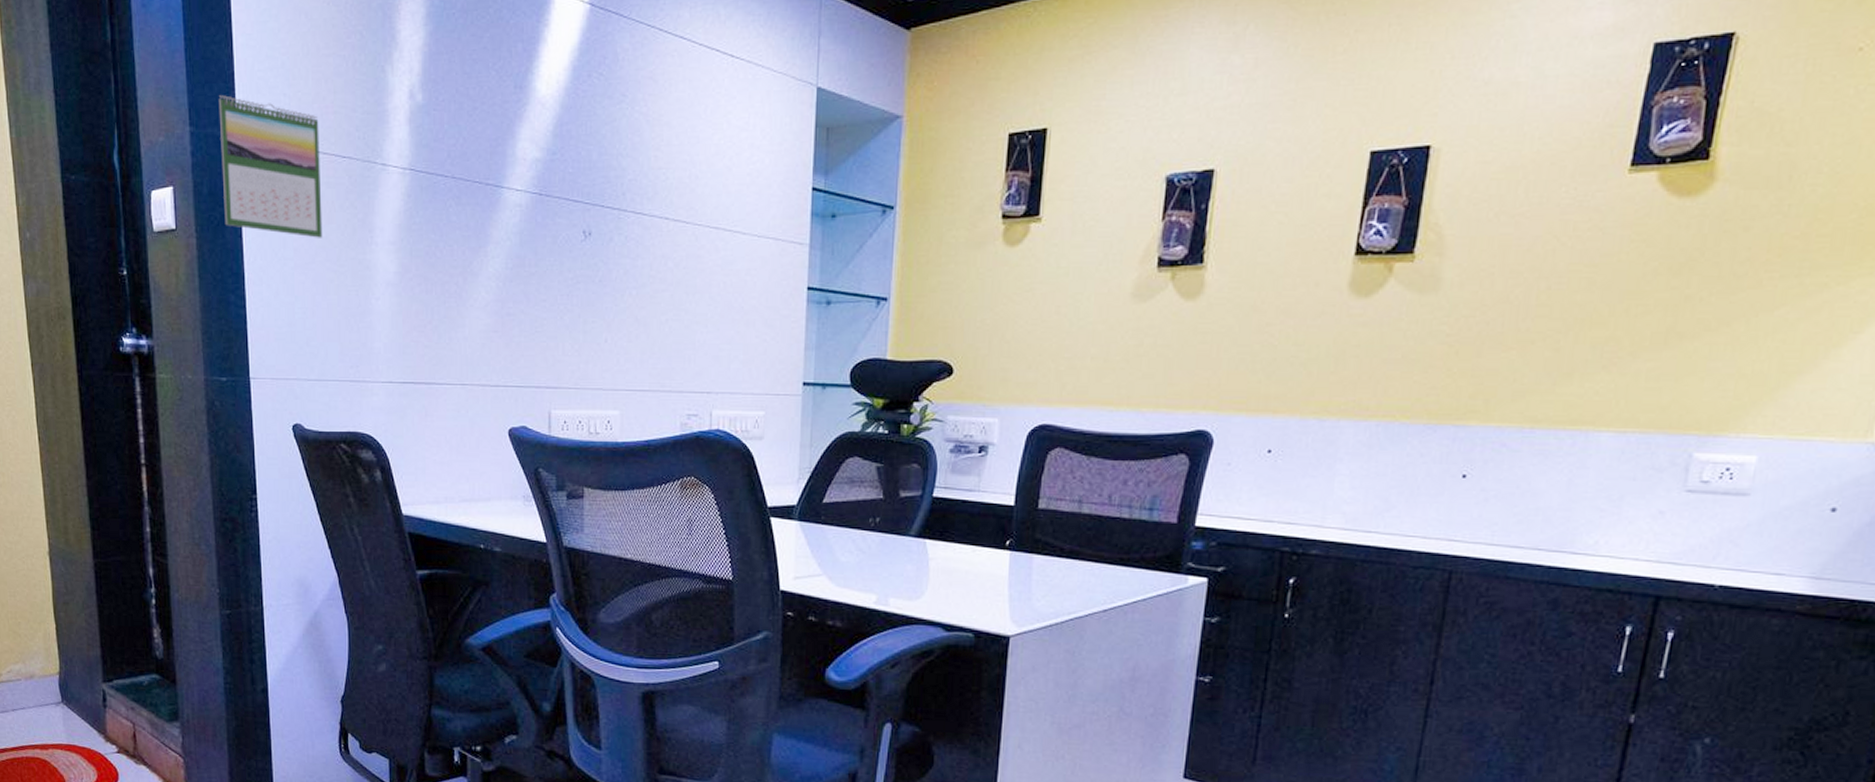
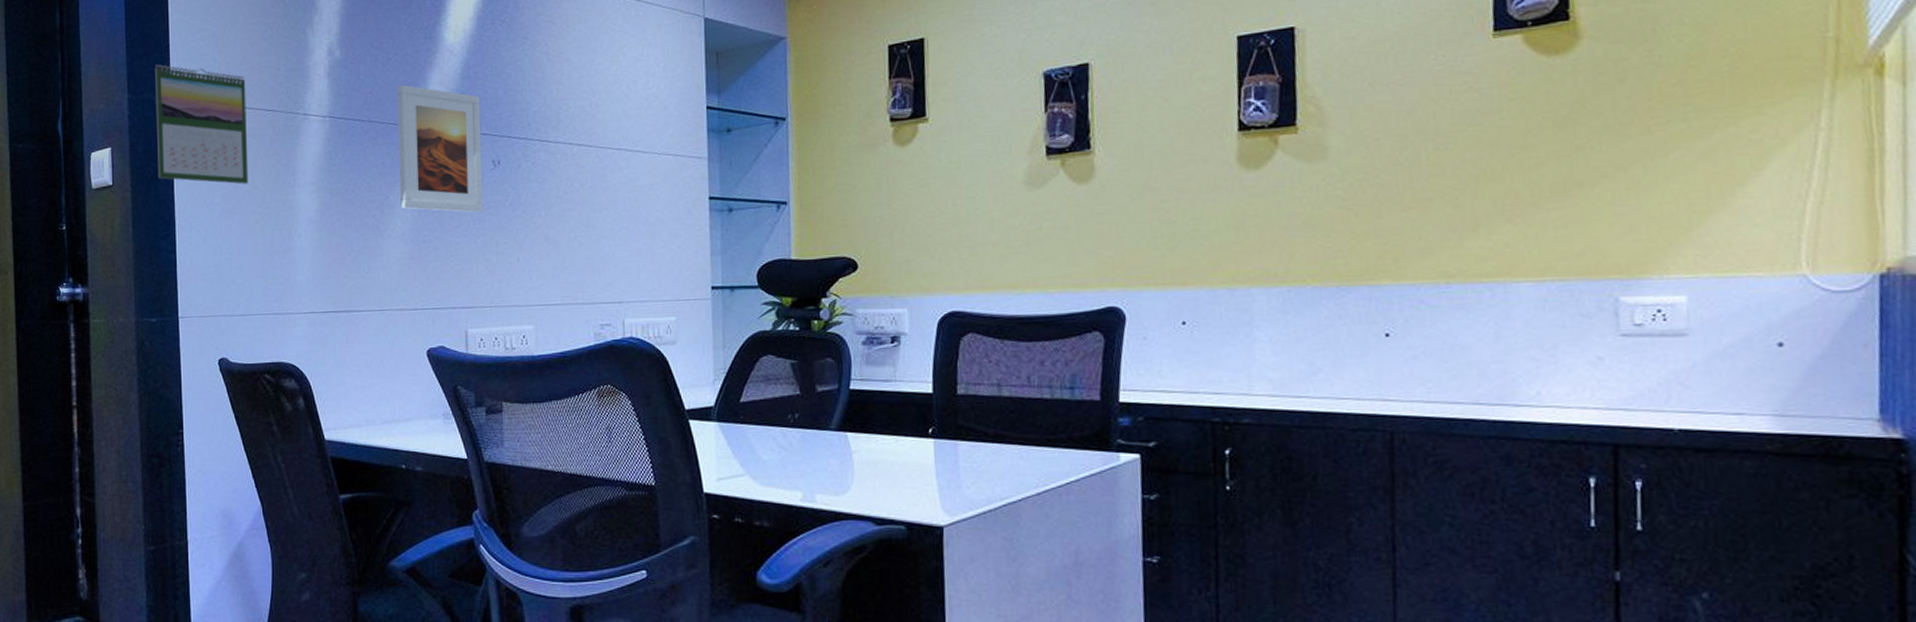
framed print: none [484,138,573,287] -> present [397,84,484,213]

